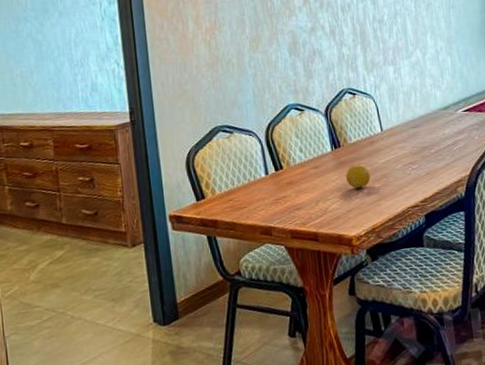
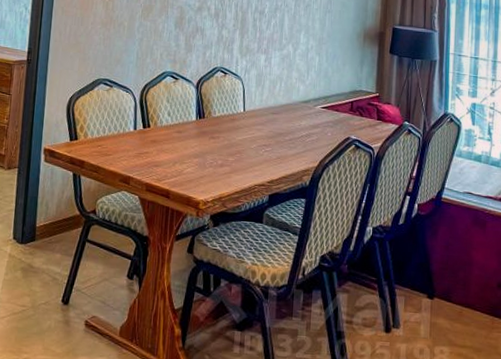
fruit: present [346,164,371,189] -> none [204,137,227,159]

